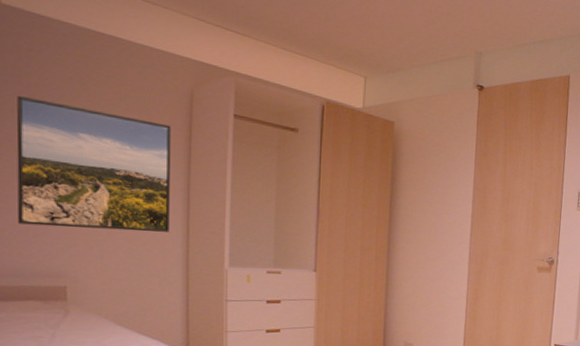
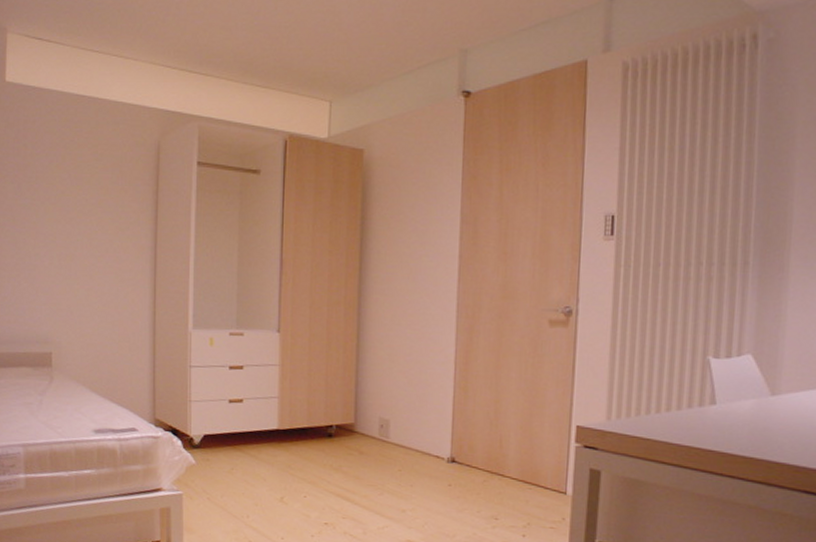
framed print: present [16,96,172,232] -> none [15,167,141,294]

